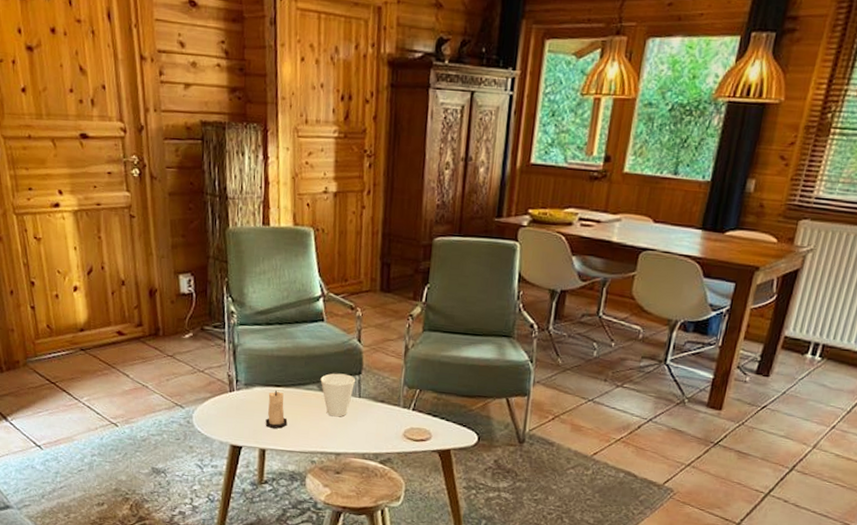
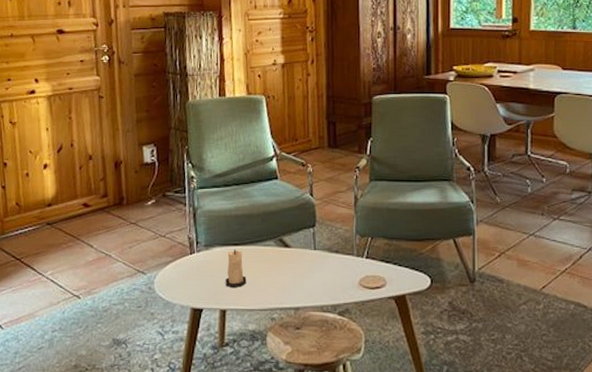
cup: present [320,373,356,417] -> none [277,227,311,271]

